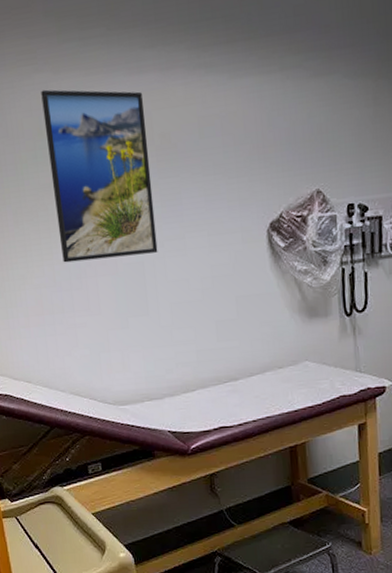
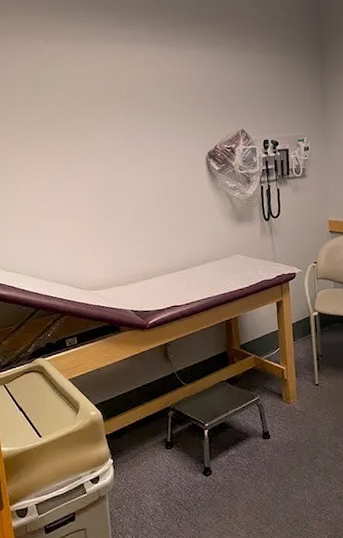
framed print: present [41,89,158,263] -> none [35,52,124,180]

